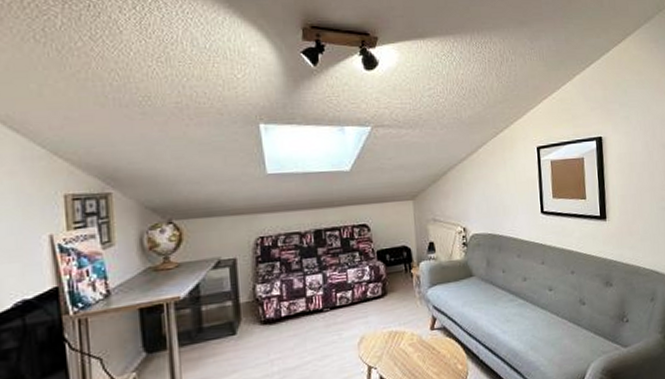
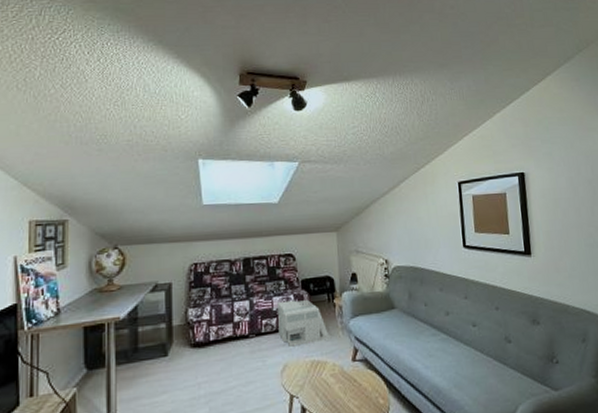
architectural model: none [352,270,409,319] -> present [277,299,332,347]

